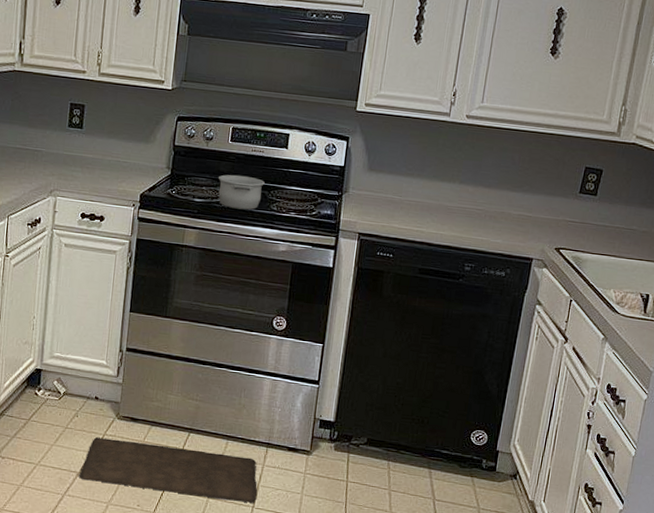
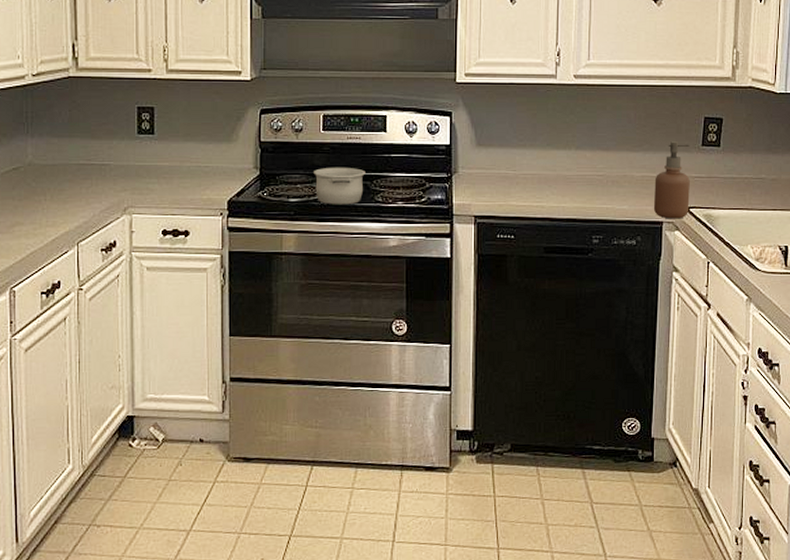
doormat: present [79,436,258,504] -> none [190,484,397,539]
soap dispenser: none [525,186,568,258] -> present [653,141,690,219]

